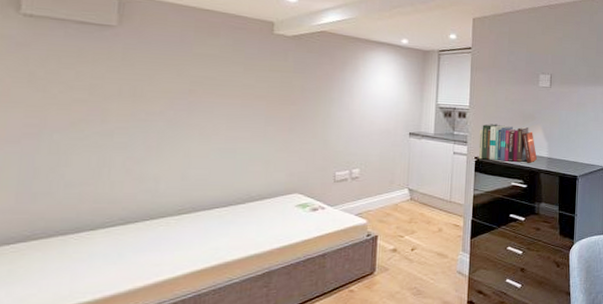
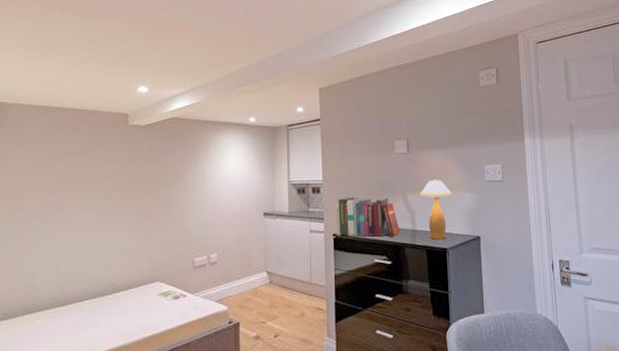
table lamp: none [556,110,587,168] -> present [418,176,454,240]

